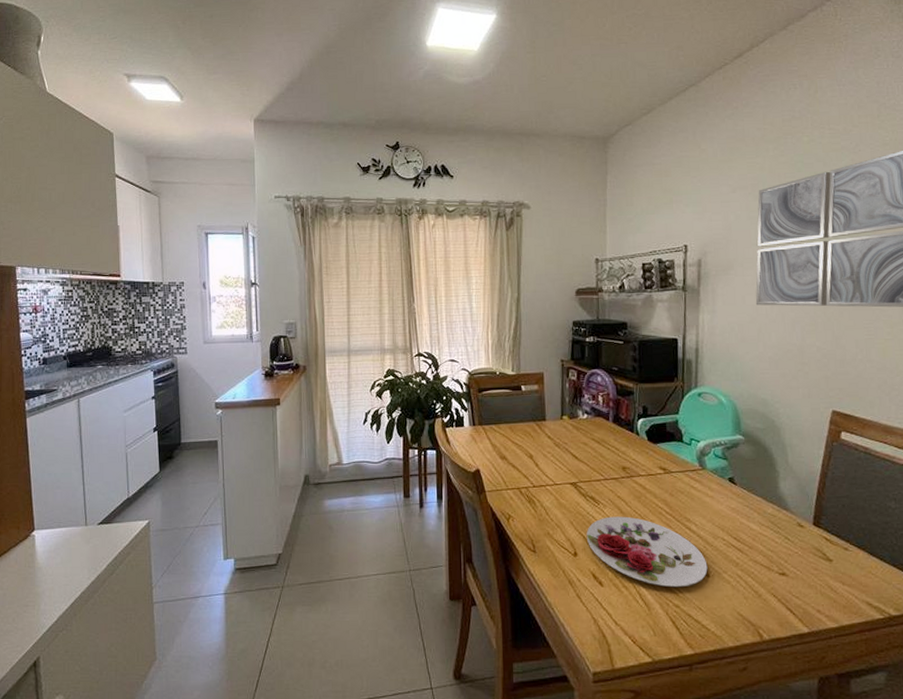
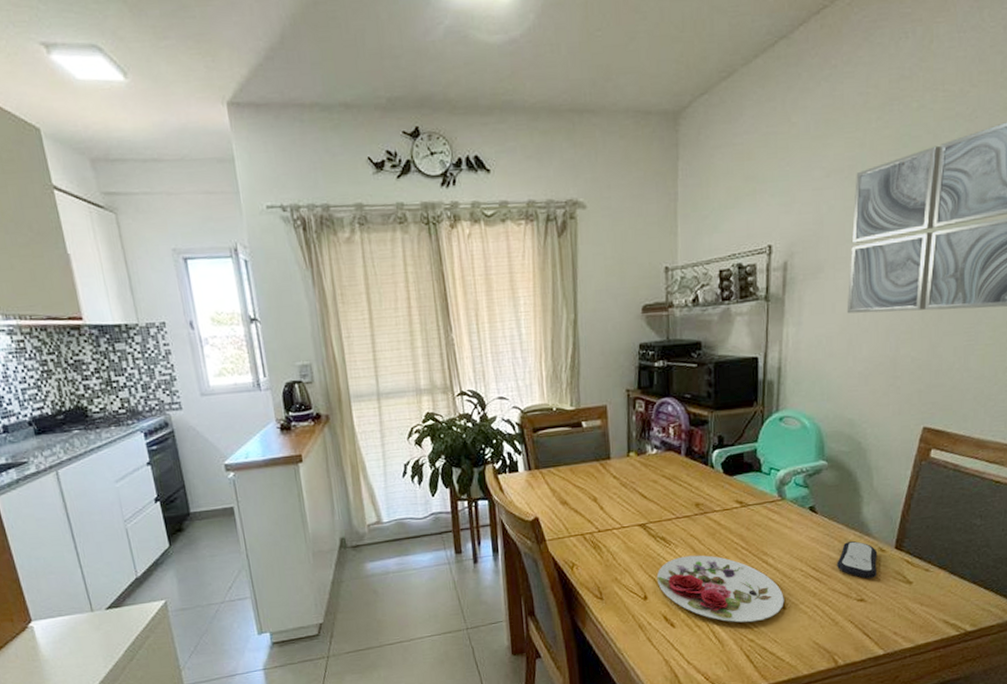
remote control: none [756,515,797,553] -> present [836,541,878,579]

